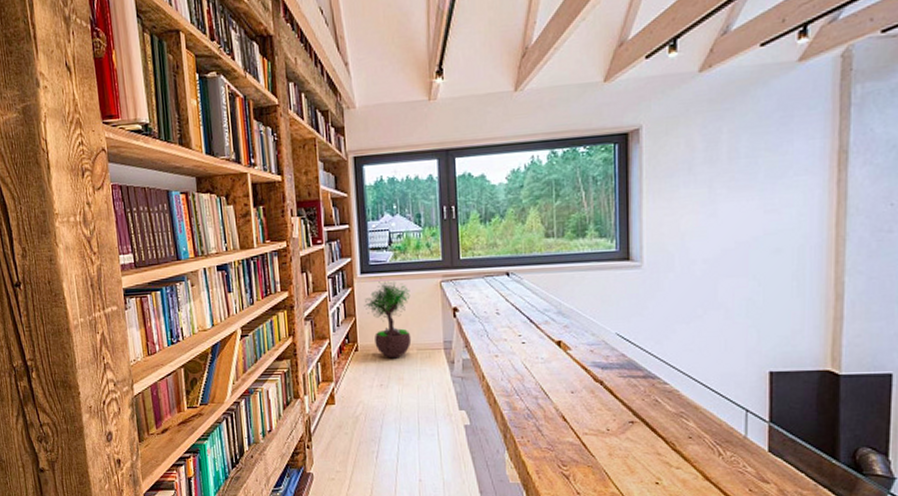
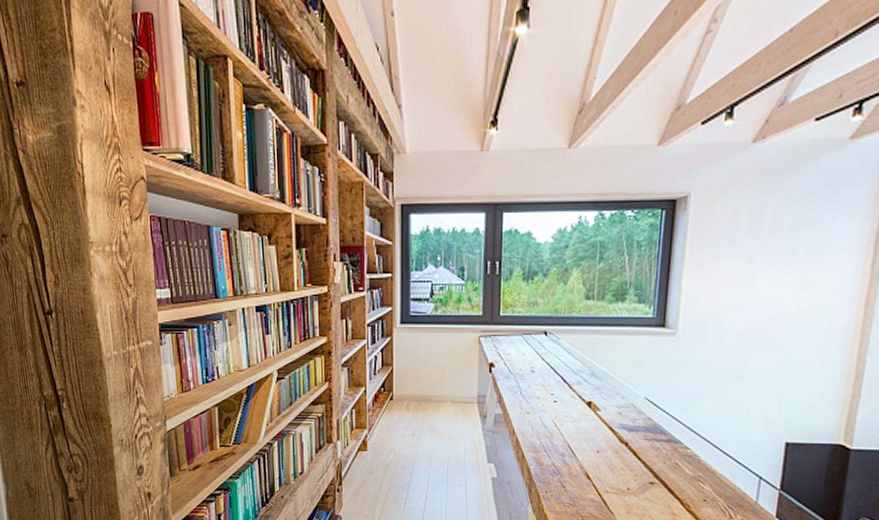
potted tree: present [364,277,412,359] -> none [402,328,448,410]

